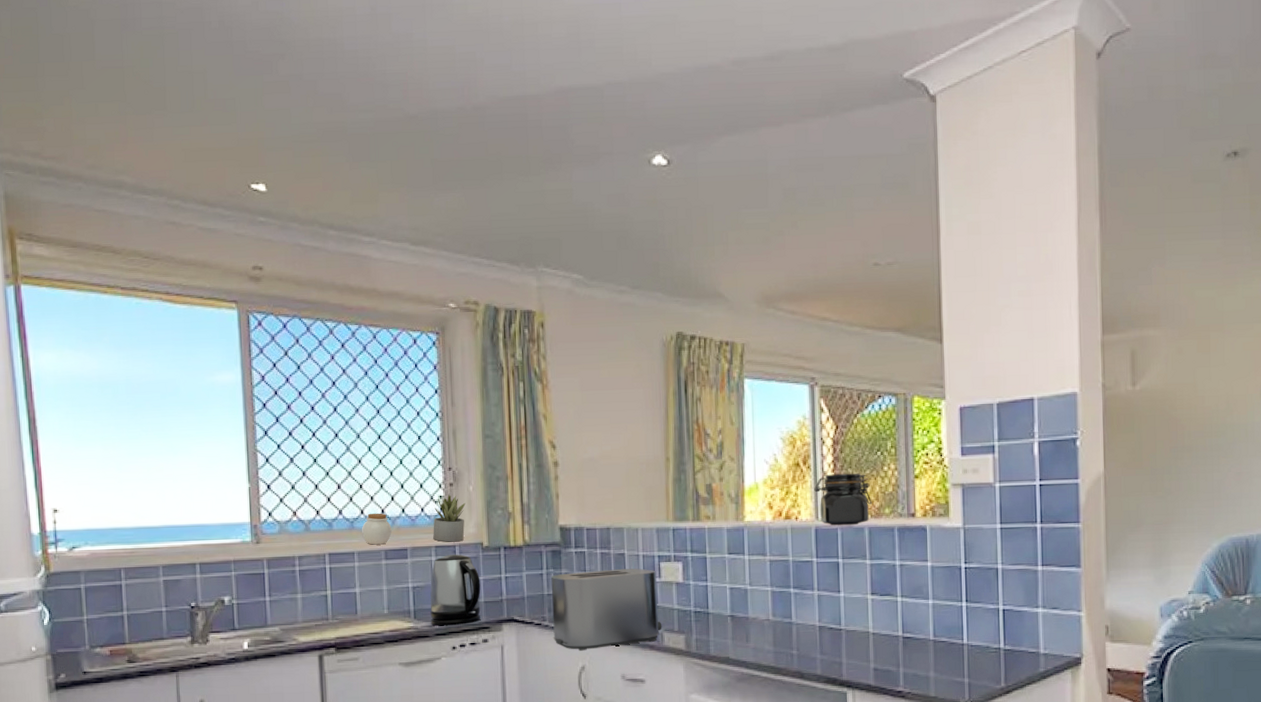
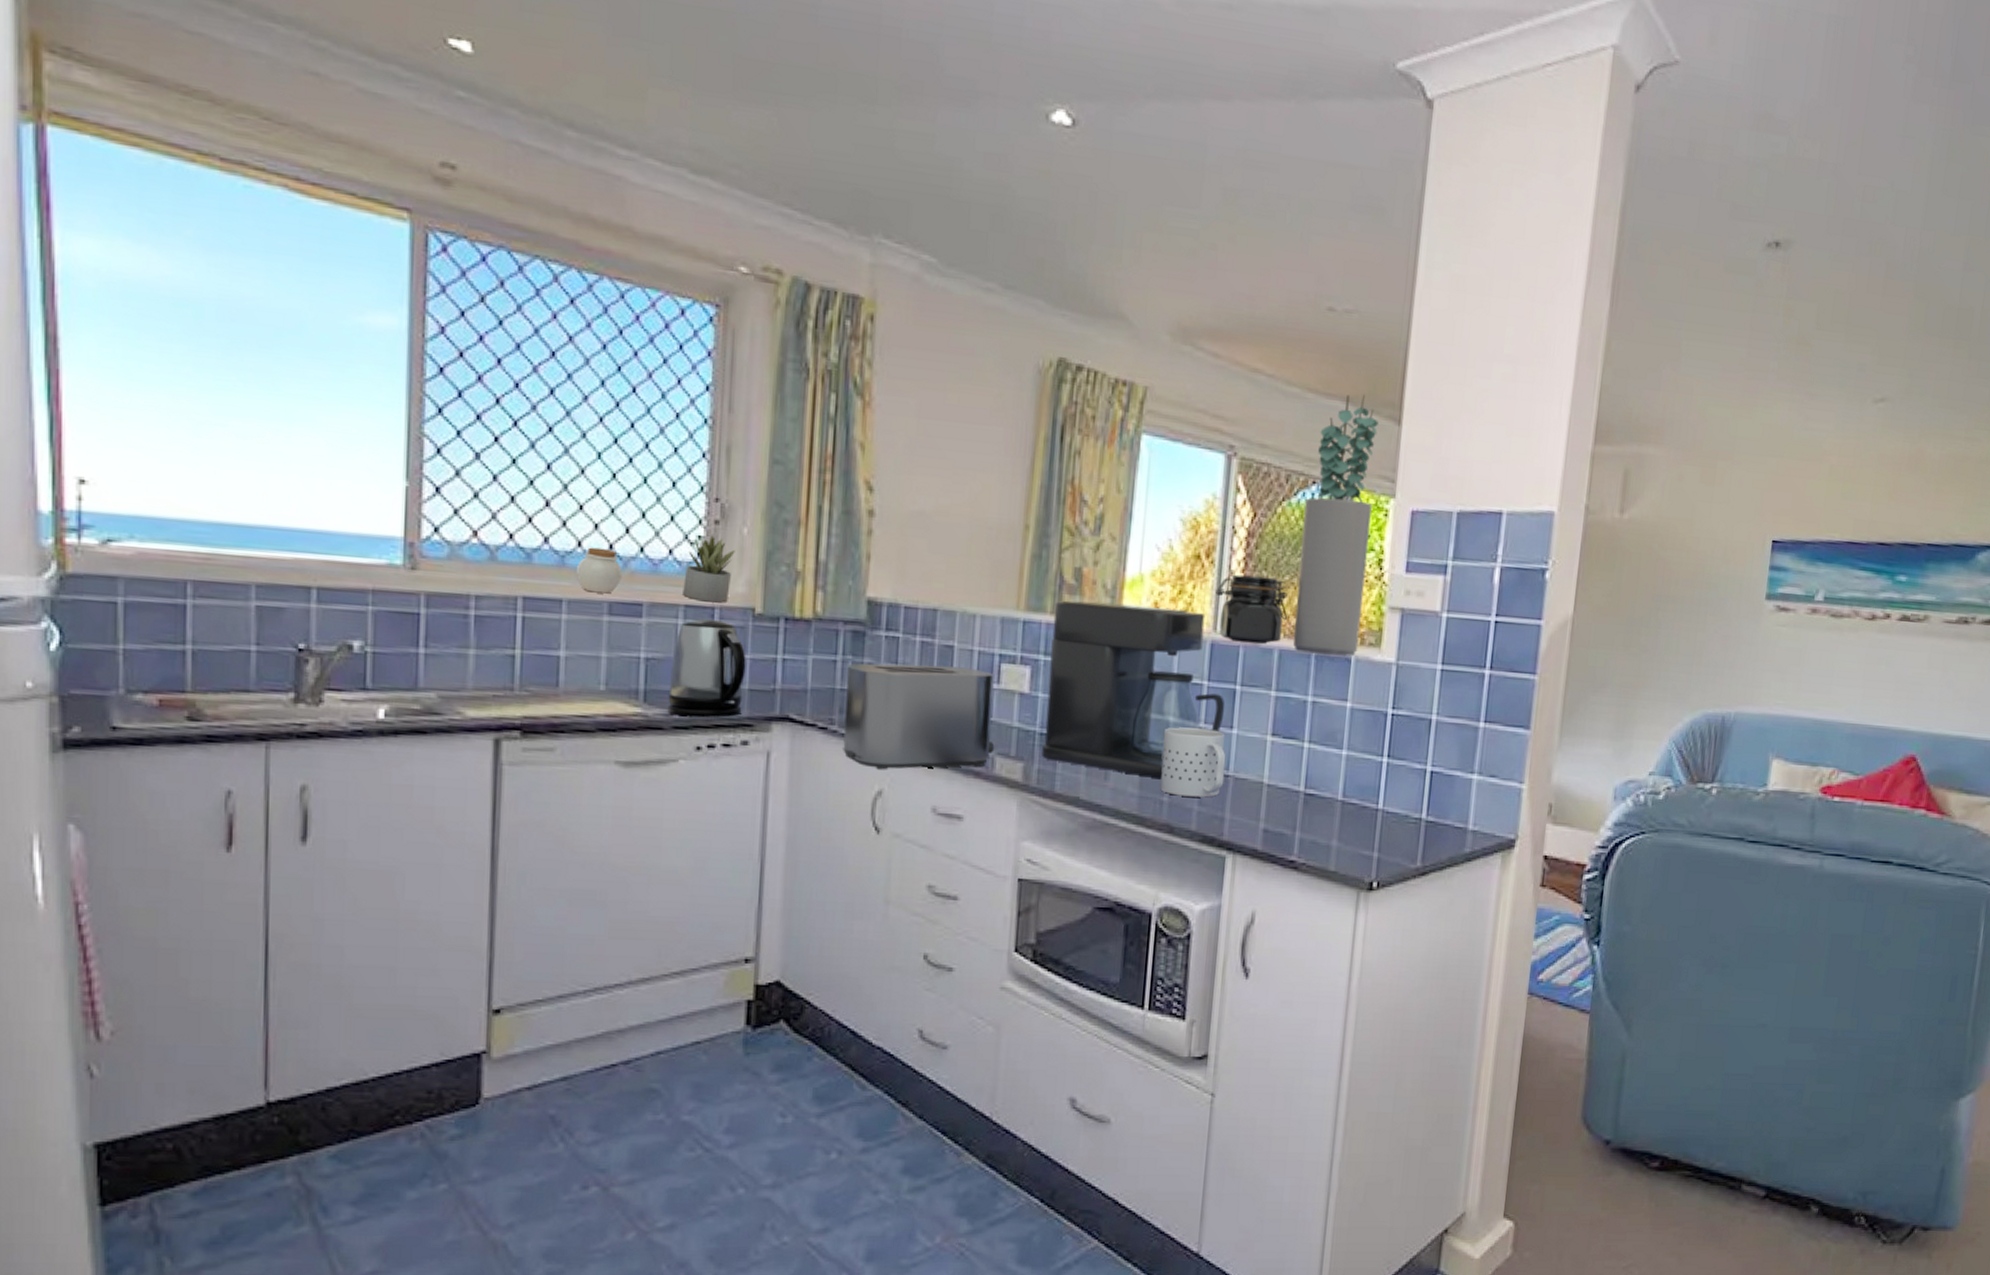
coffee maker: none [694,506,832,638] -> present [1041,600,1225,780]
mug: none [787,595,838,649] -> present [1160,727,1226,798]
vase: none [875,324,931,528] -> present [1292,394,1378,657]

